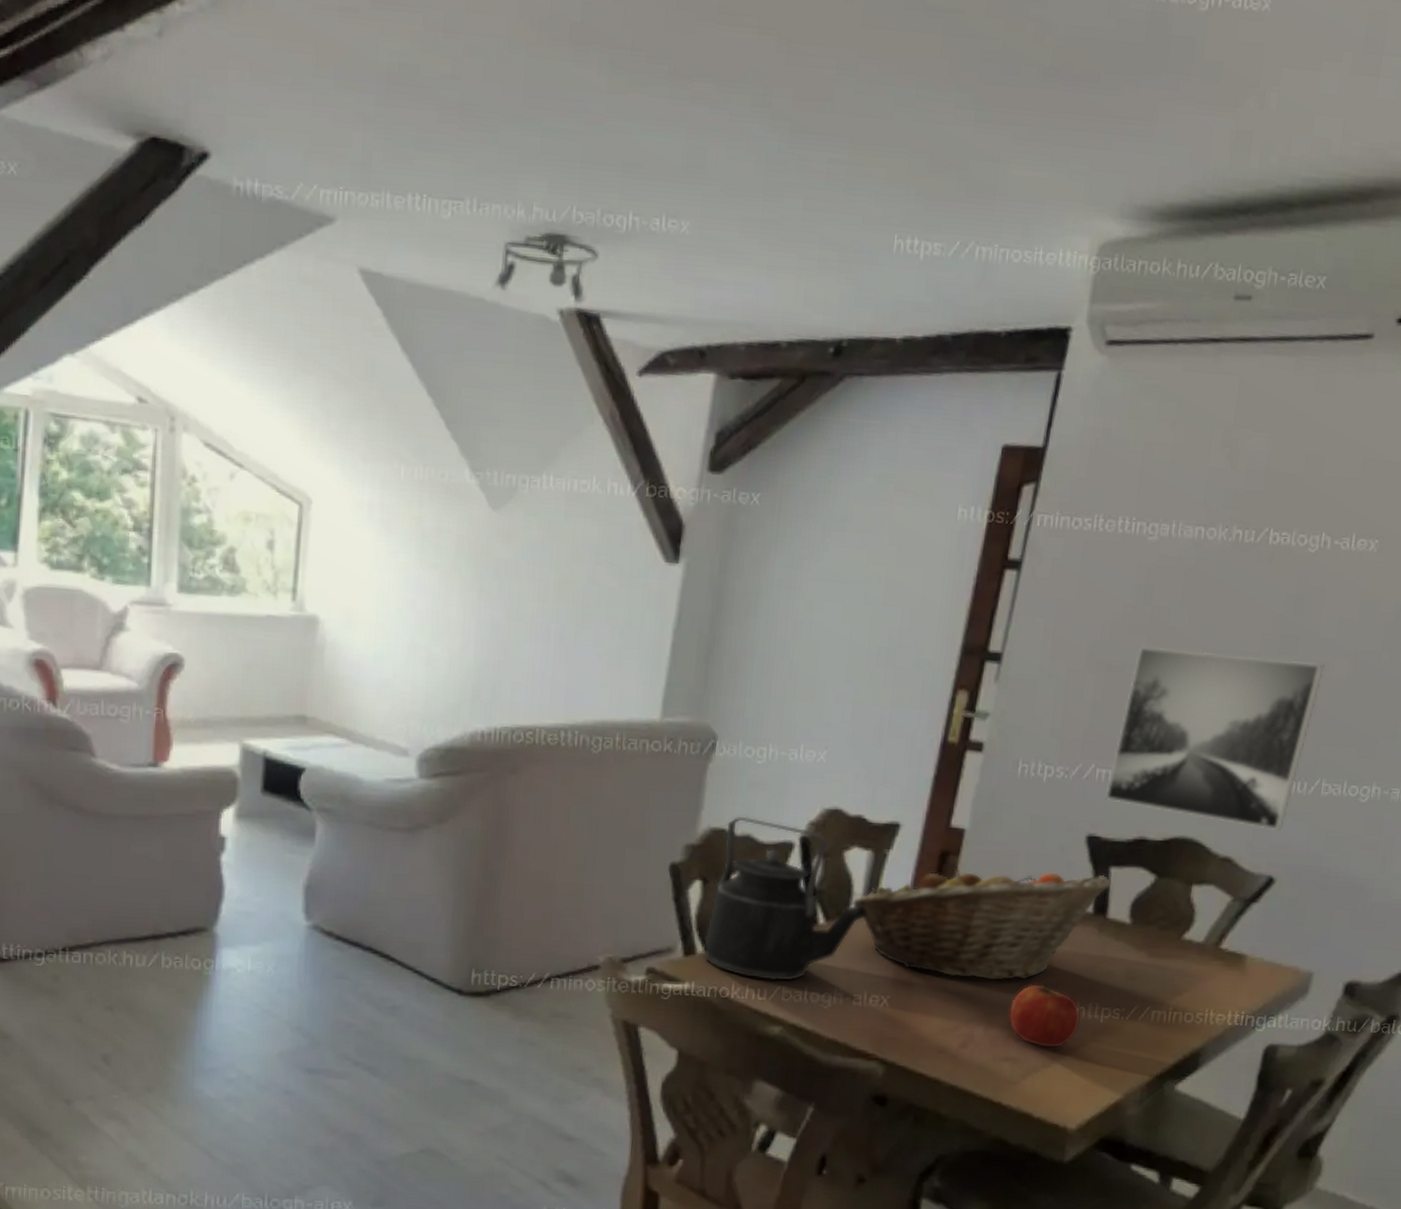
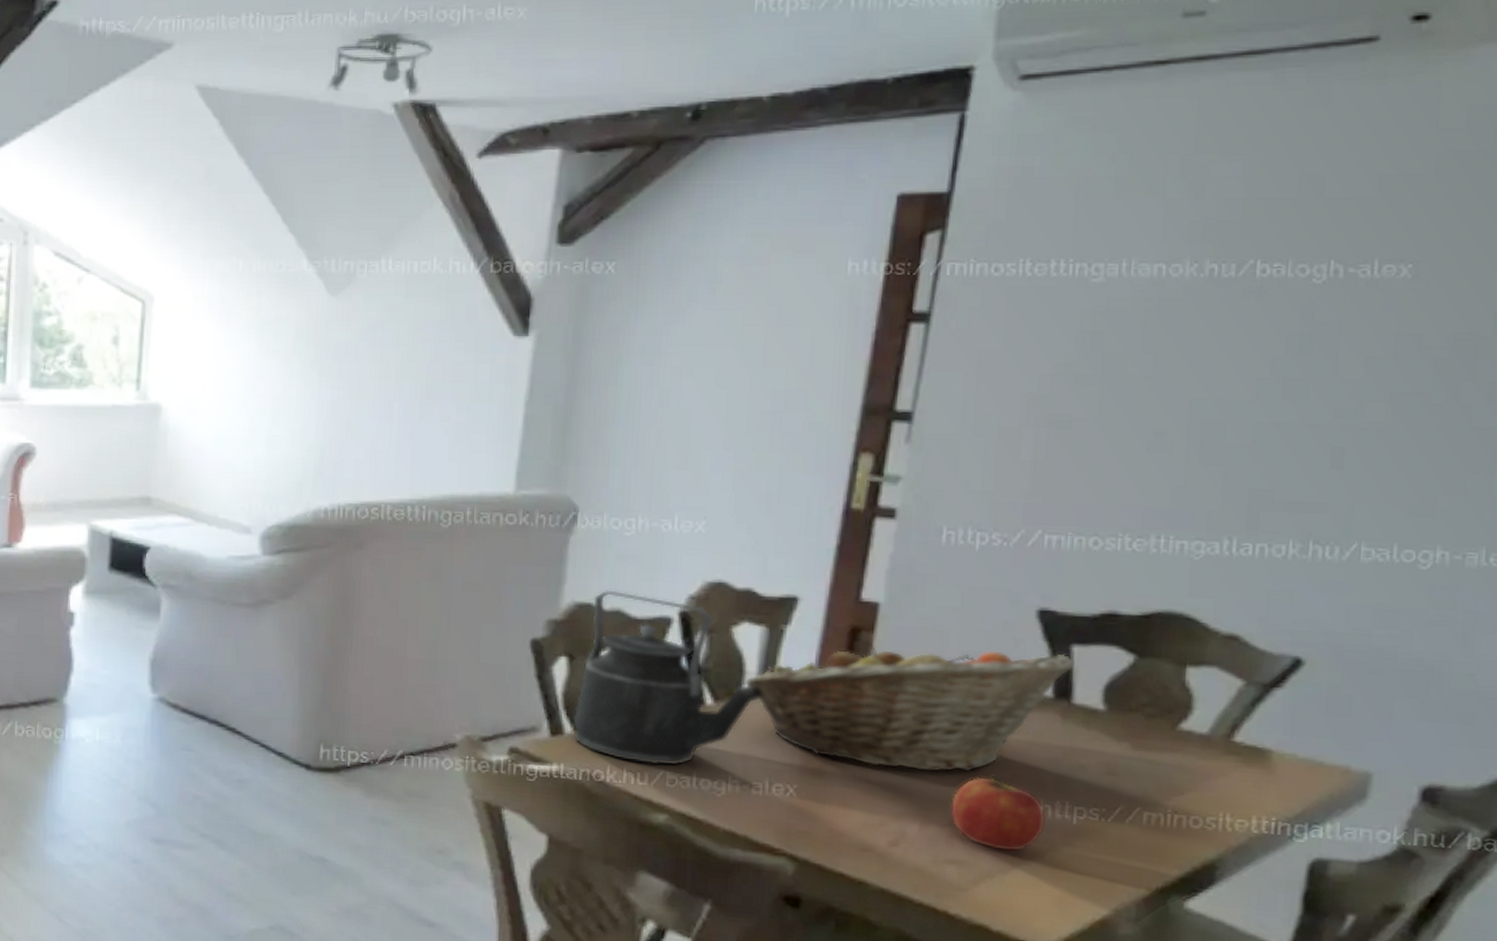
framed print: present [1106,647,1325,831] -> none [1059,398,1350,604]

